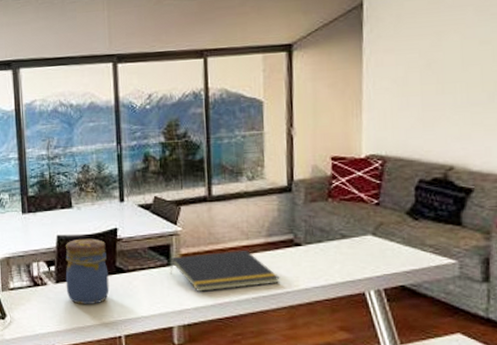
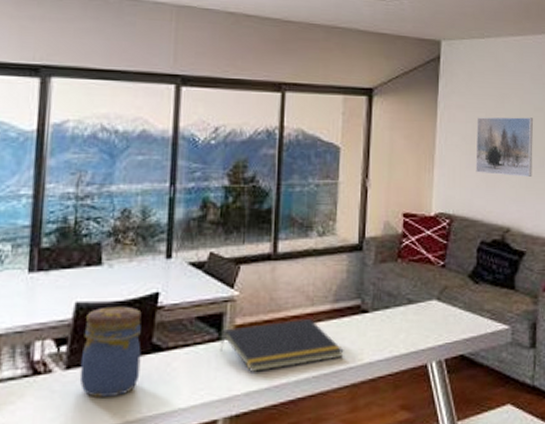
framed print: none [408,52,480,114] -> present [475,117,534,177]

